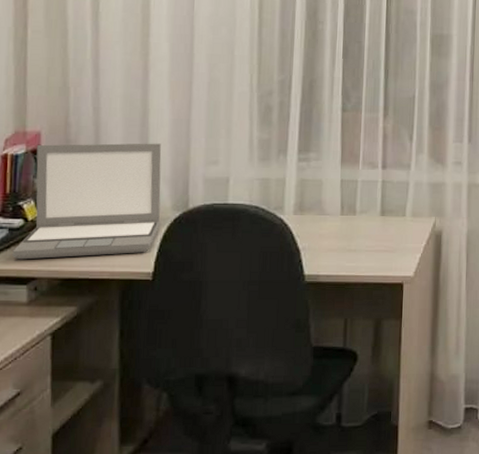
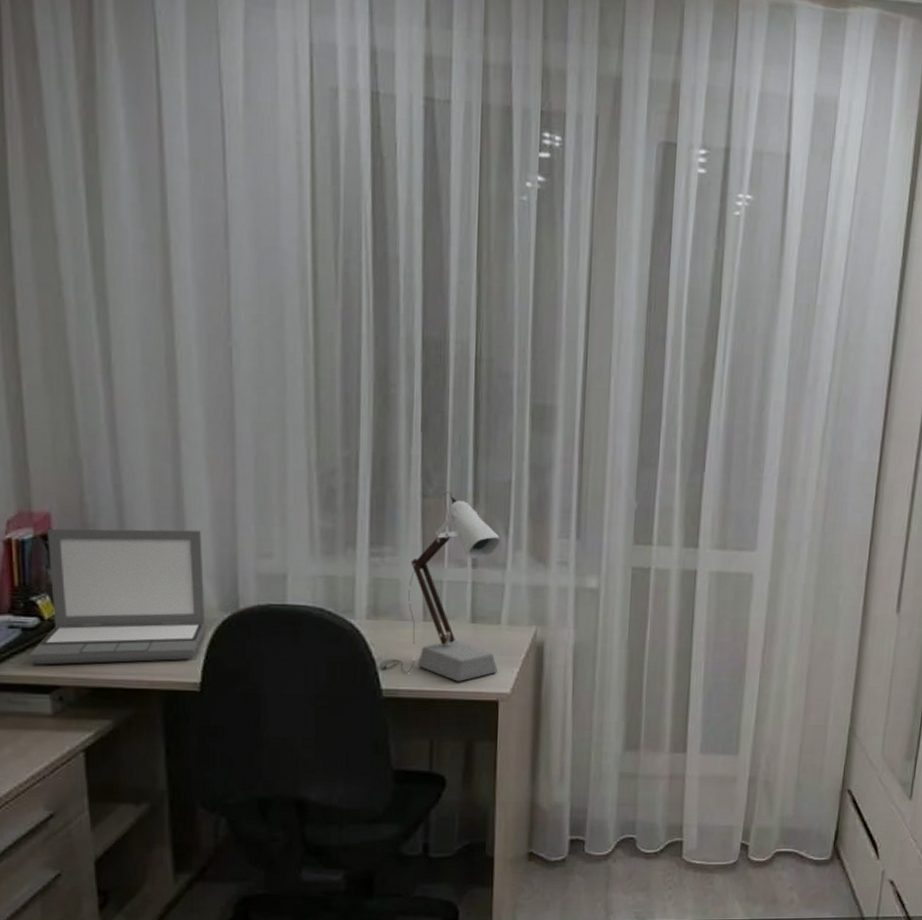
desk lamp: none [302,106,406,267] -> present [378,492,501,682]

